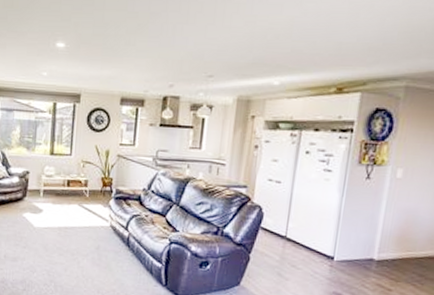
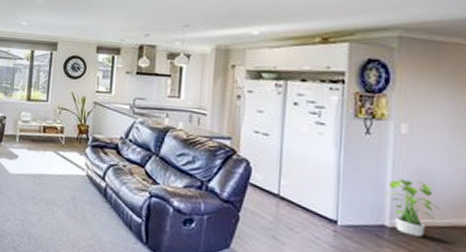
potted plant: none [375,217,421,267] -> present [383,177,441,237]

